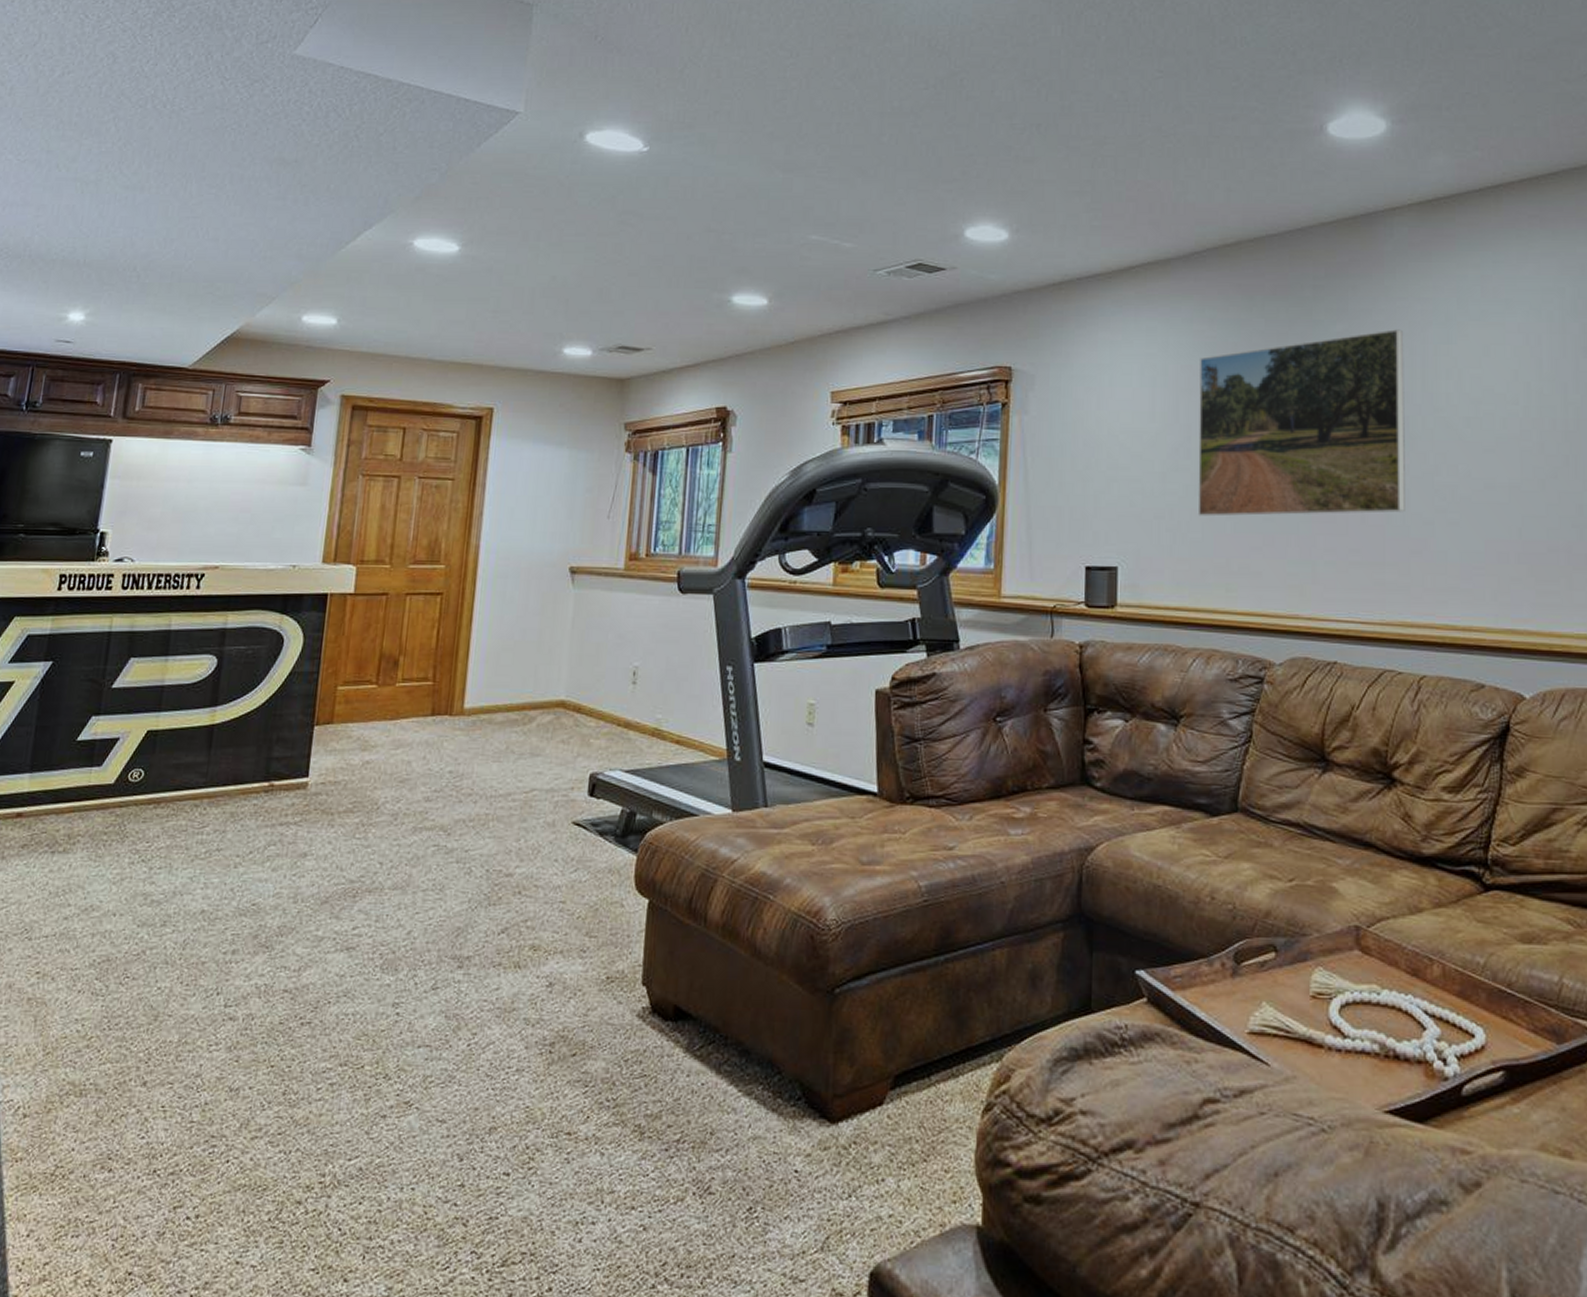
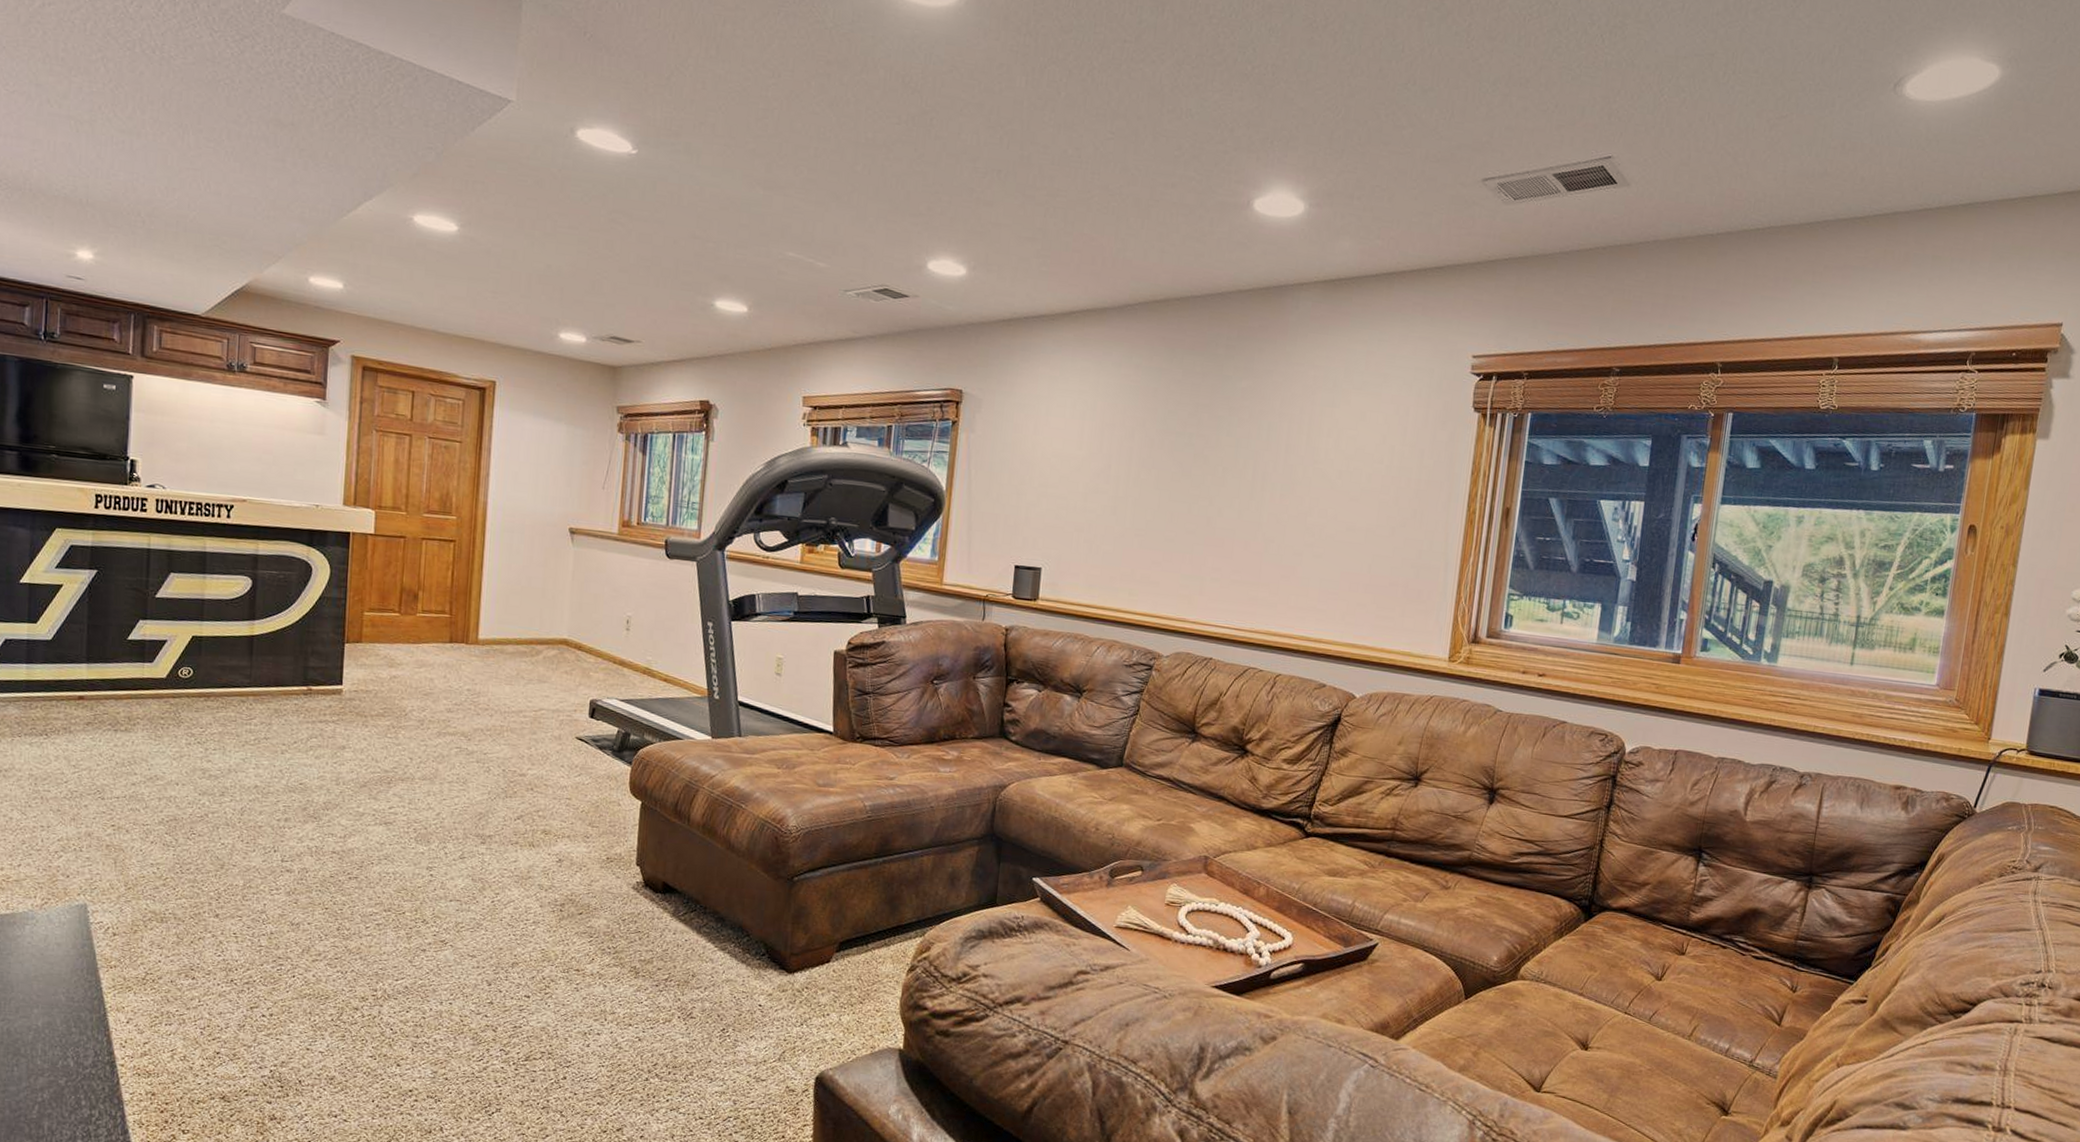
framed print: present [1197,329,1405,517] -> none [1112,390,1296,544]

